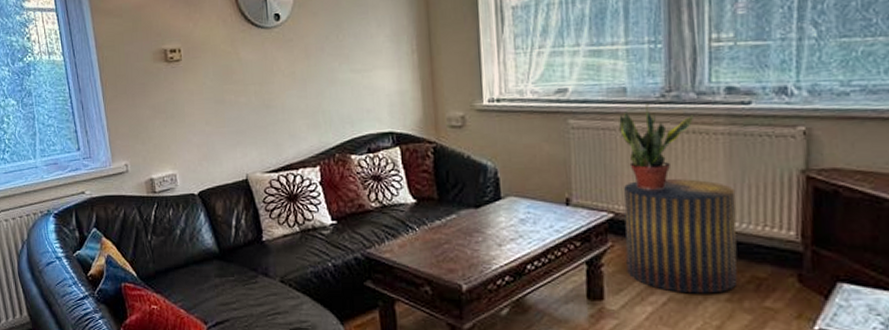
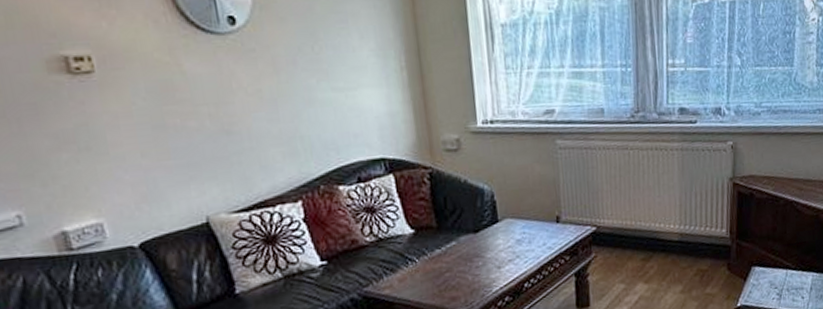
potted plant: present [619,102,695,190] -> none [598,122,657,203]
stool: present [623,178,738,294] -> none [603,191,688,291]

